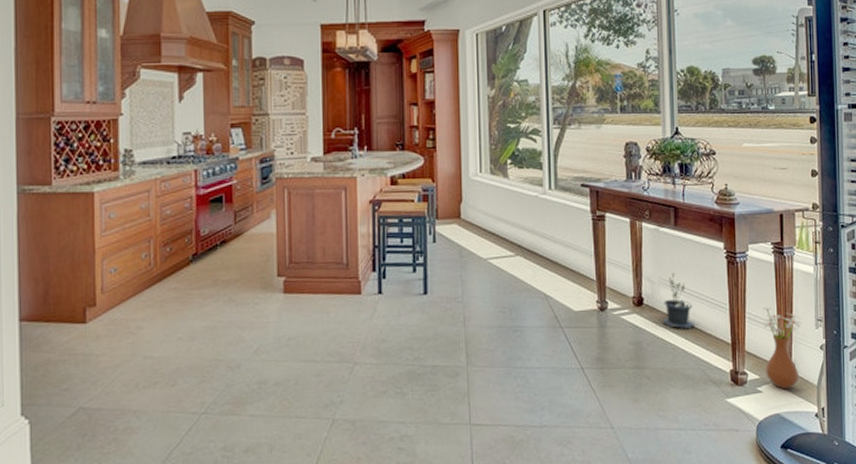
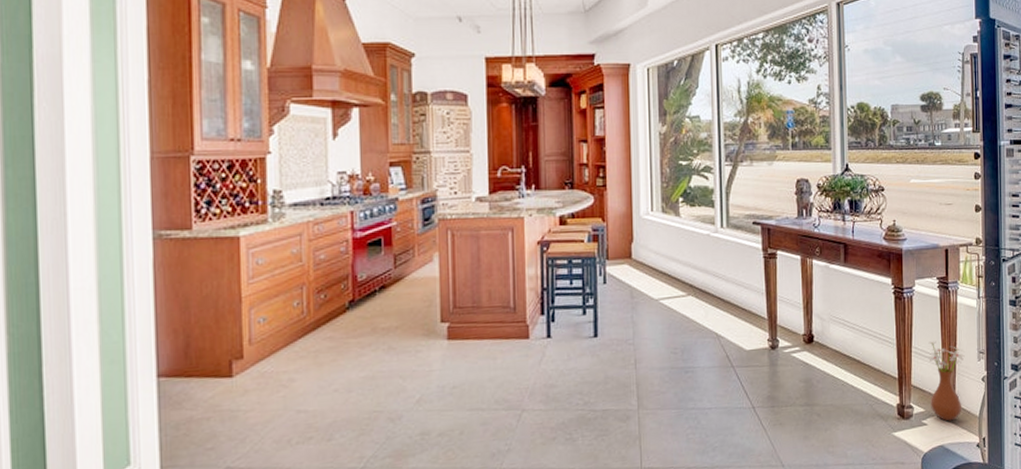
potted plant: present [662,273,695,330] -> none [832,310,863,366]

